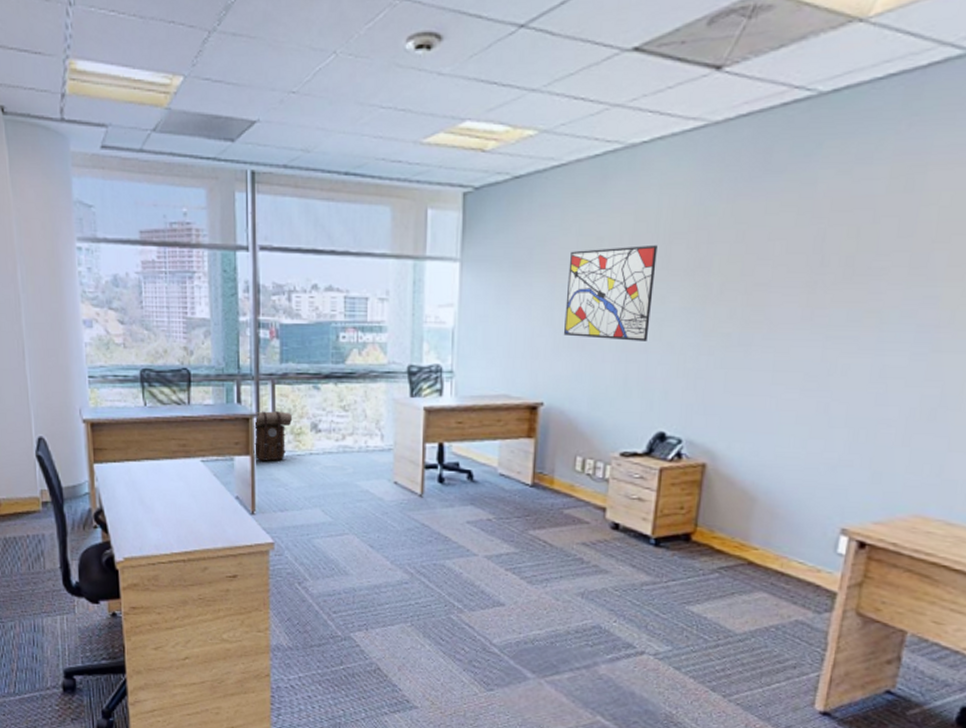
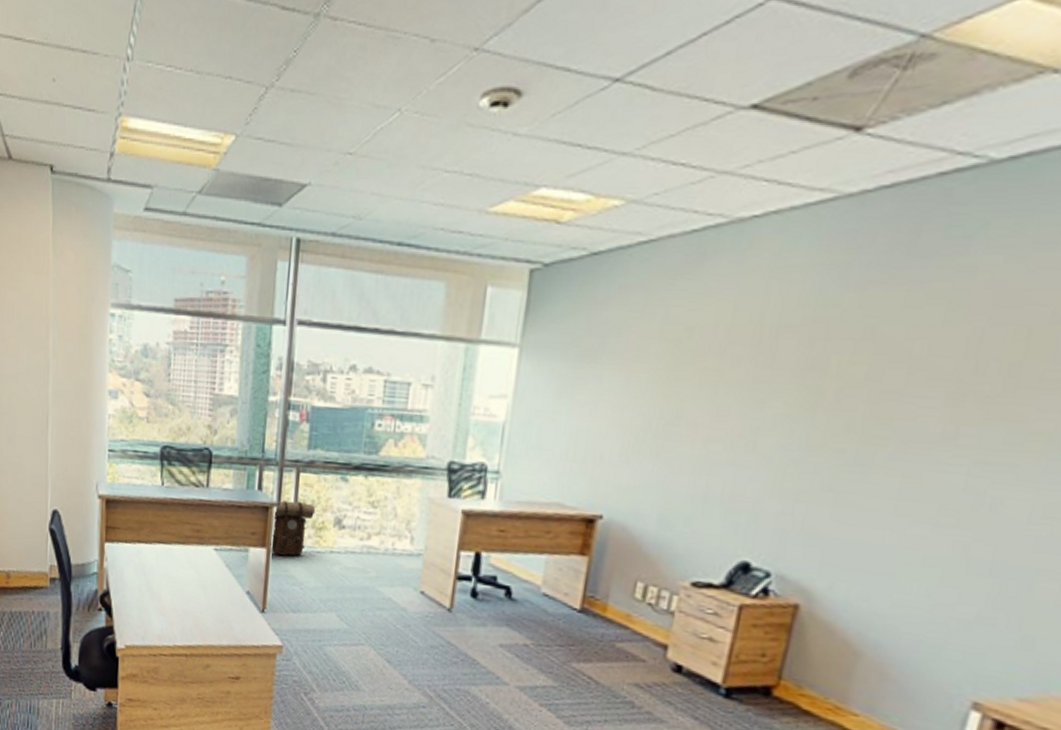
wall art: present [563,245,657,341] -> none [634,338,761,452]

